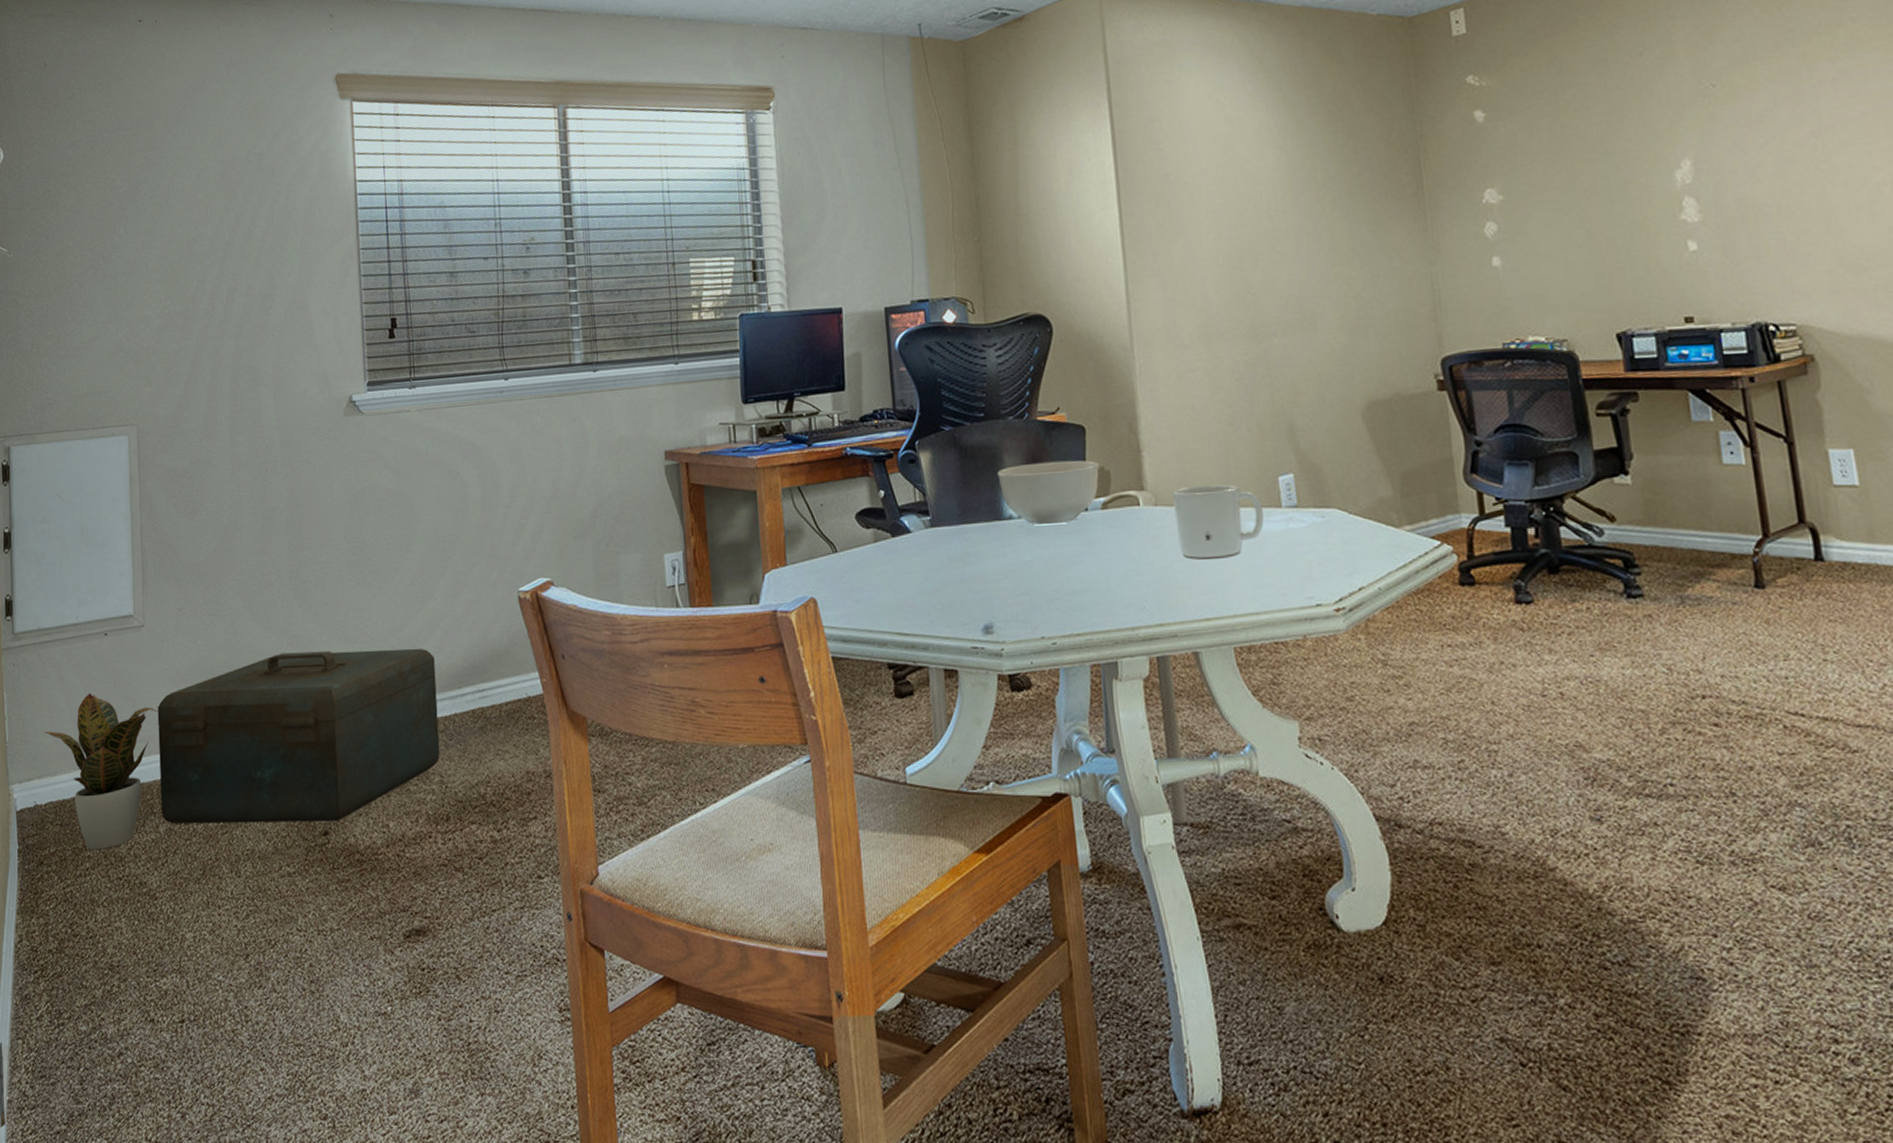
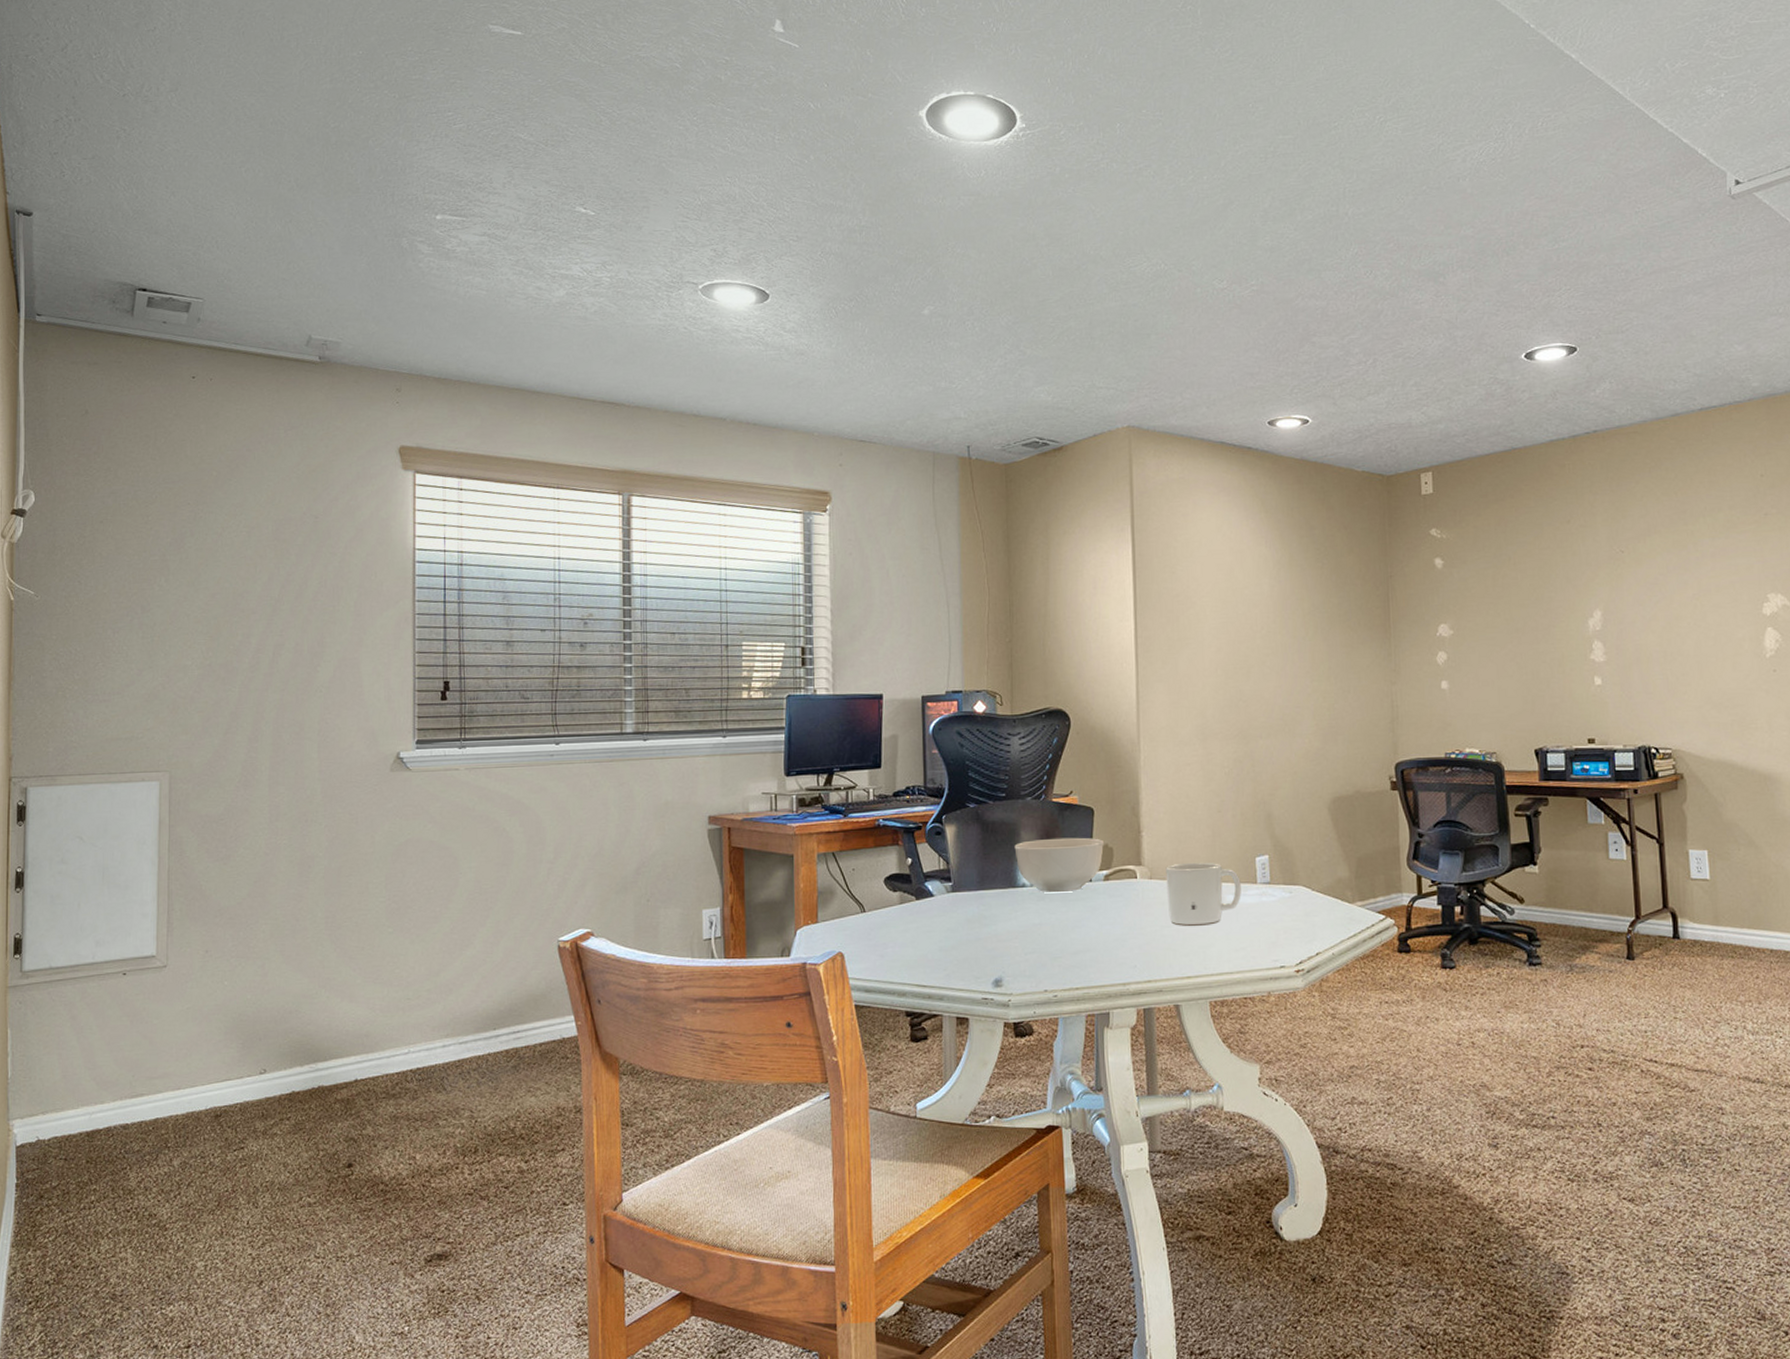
potted plant: present [44,692,158,850] -> none [51,1030,178,1184]
storage box: present [157,648,440,823] -> none [177,991,472,1157]

